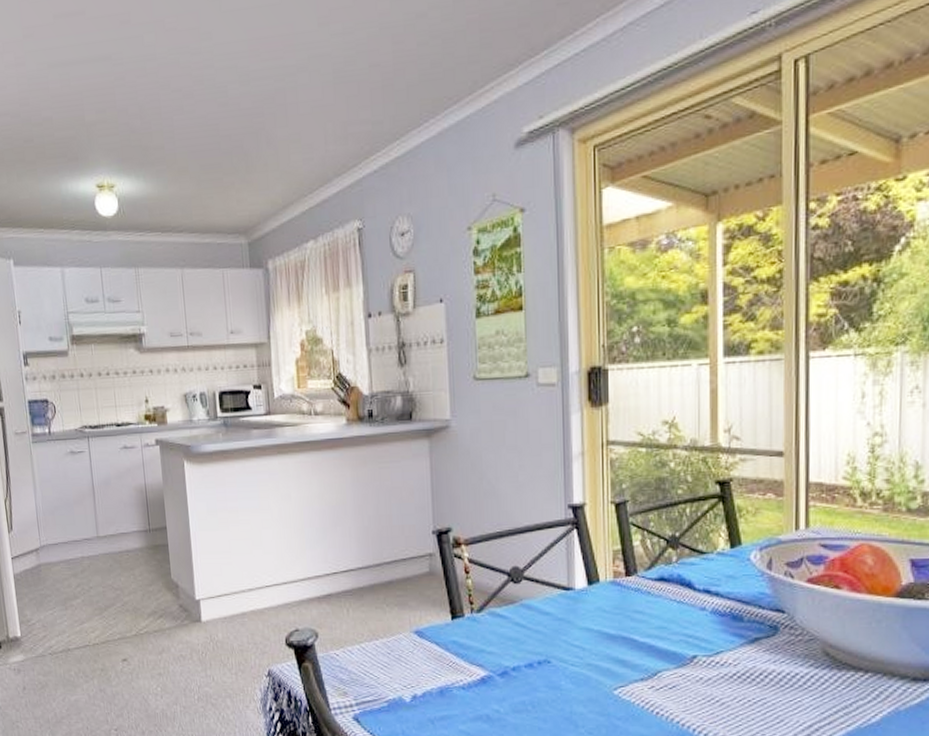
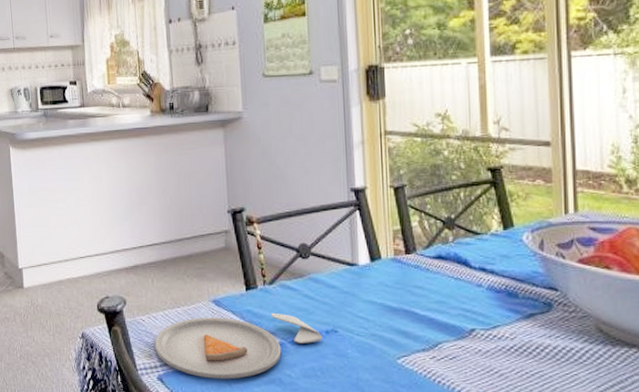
dinner plate: none [349,643,535,717] -> present [154,312,323,379]

